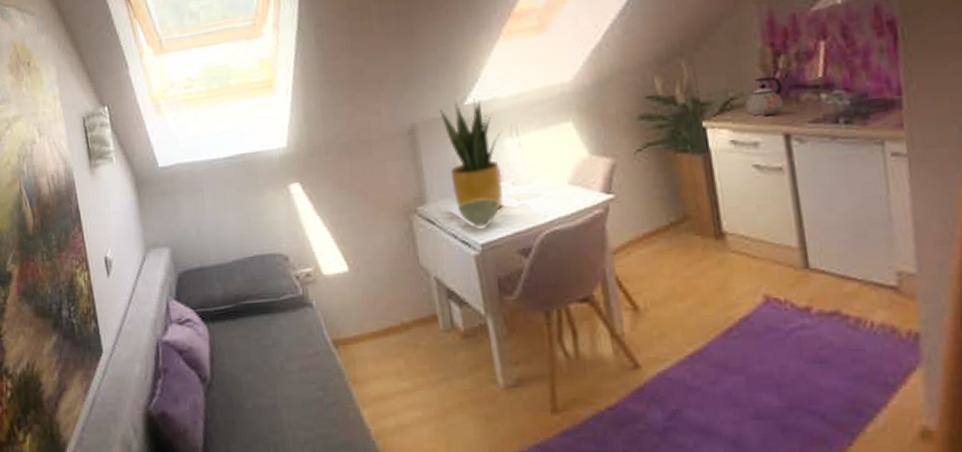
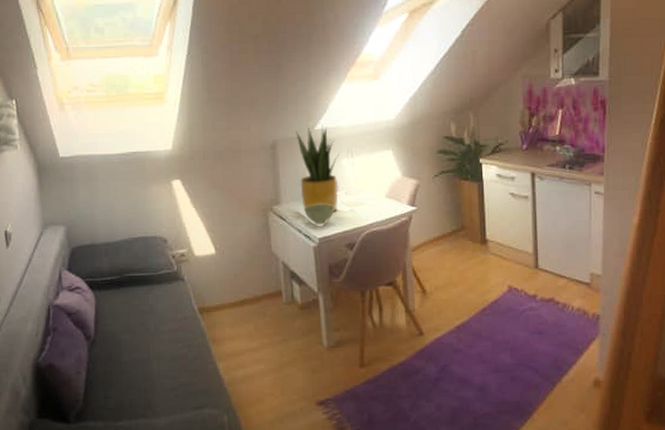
kettle: present [744,77,785,116] -> none [508,132,533,158]

